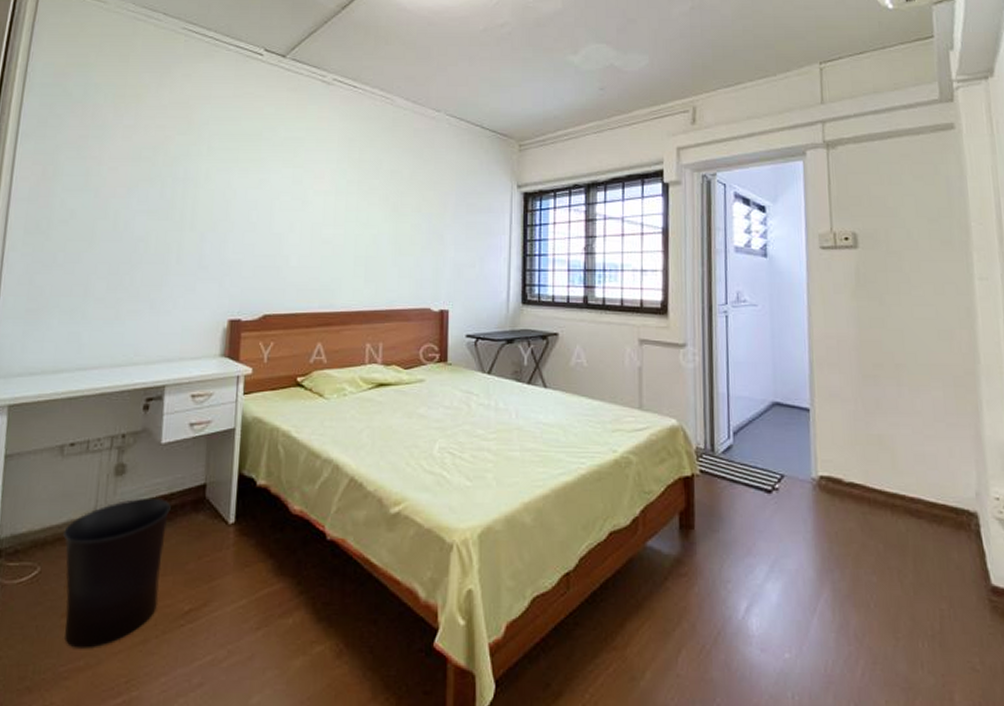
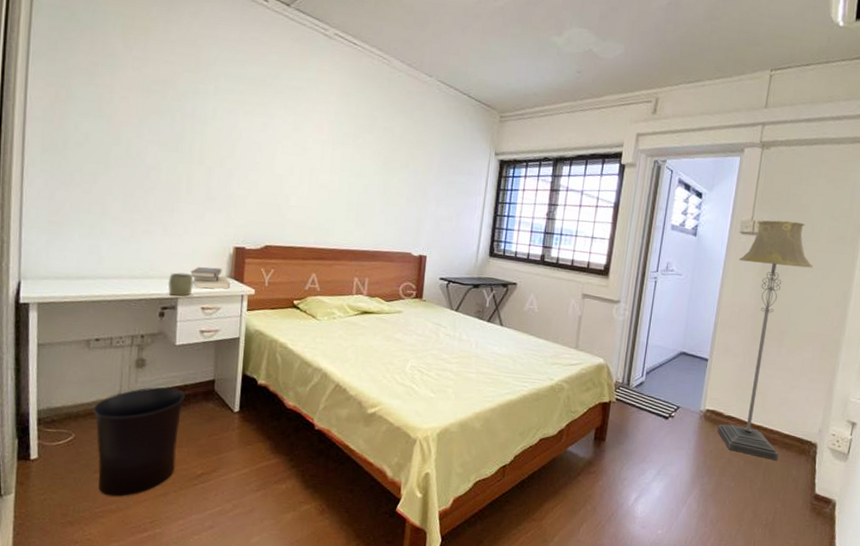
mug: none [154,355,183,385] -> present [168,272,194,297]
books: none [179,346,224,373] -> present [190,267,230,289]
floor lamp: none [824,228,929,542] -> present [718,220,813,461]

